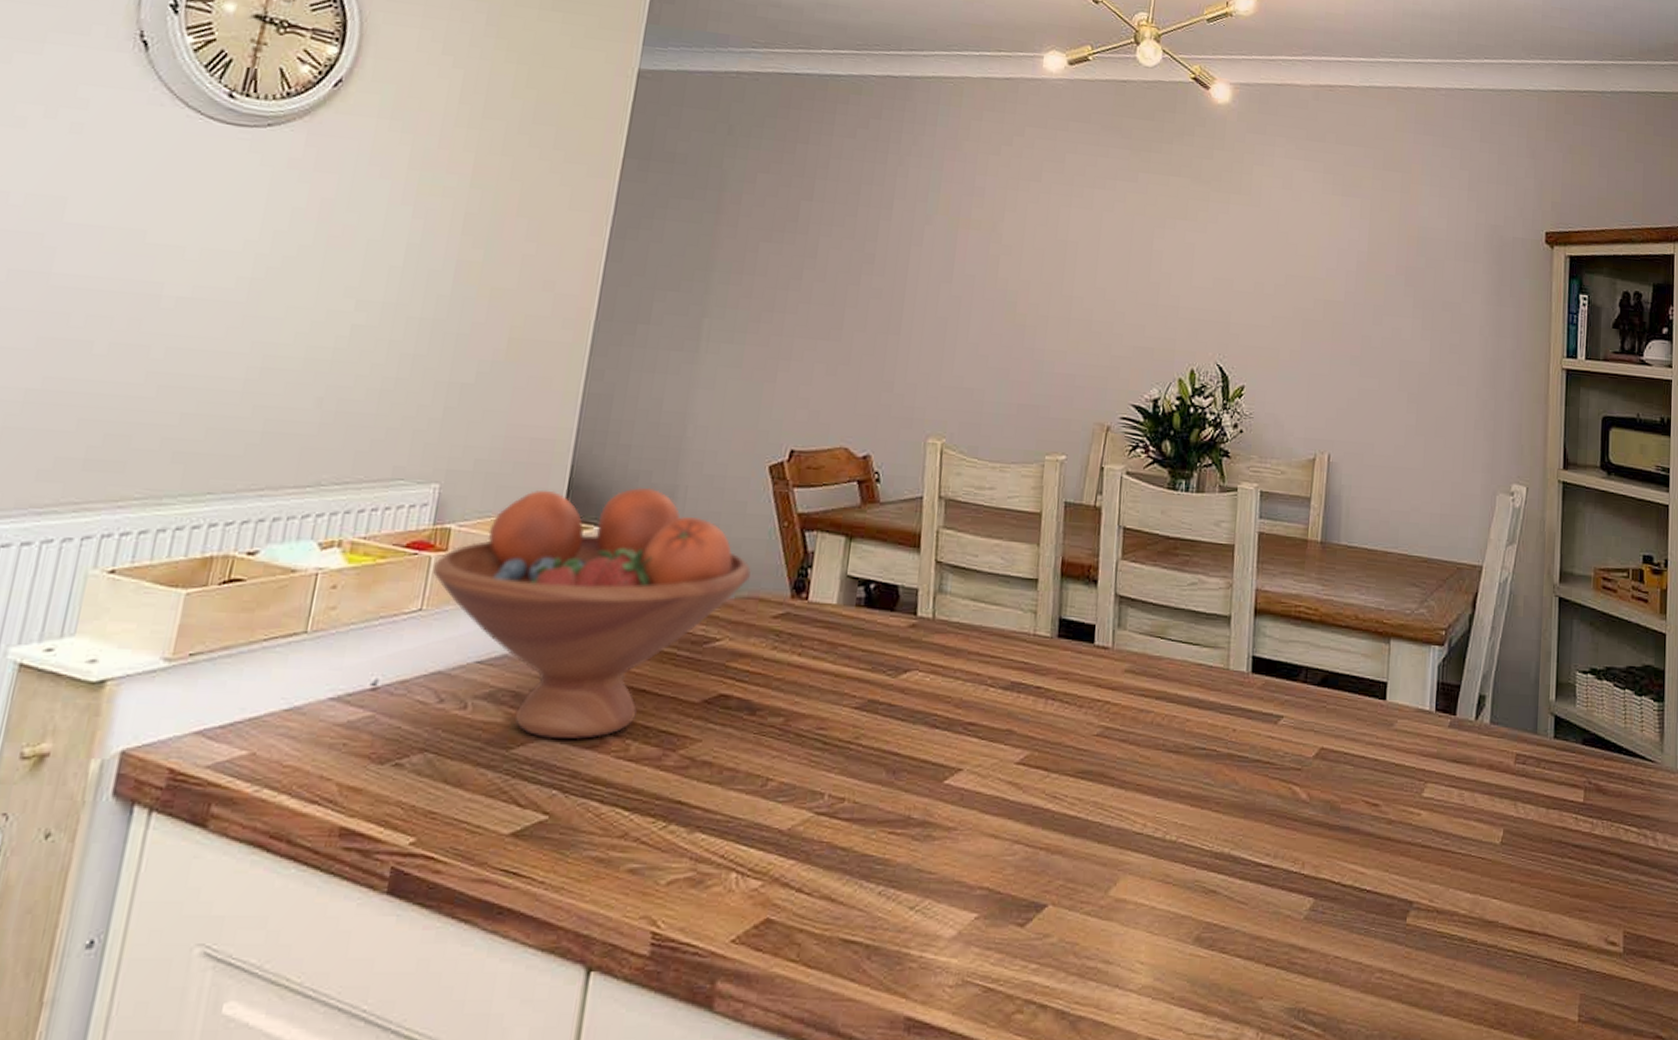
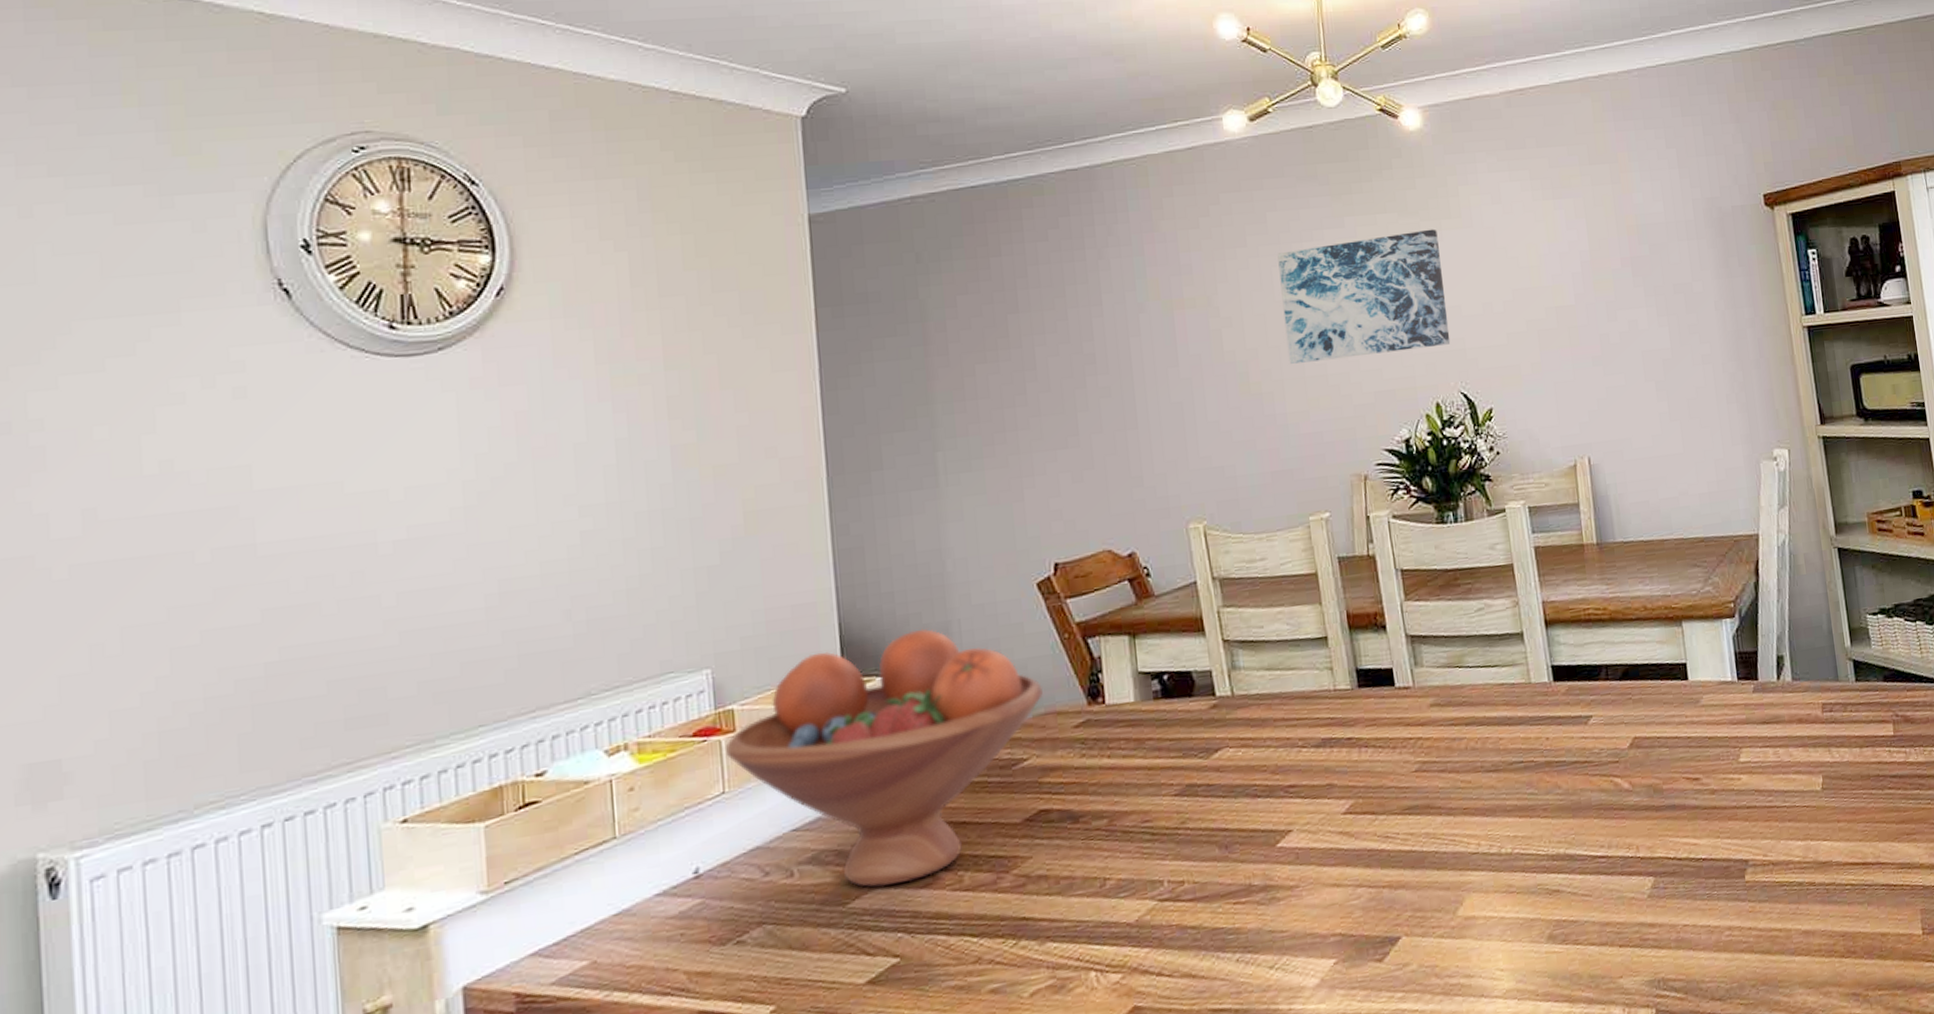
wall art: none [1057,194,1225,315] -> present [1277,229,1451,364]

